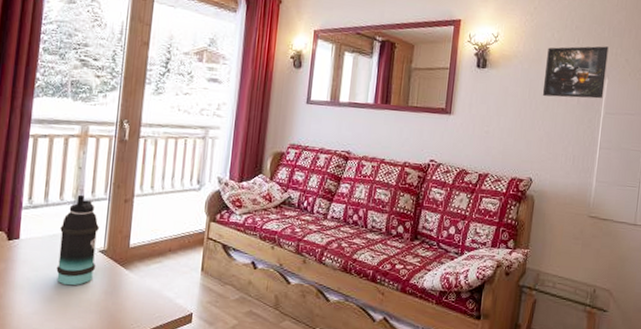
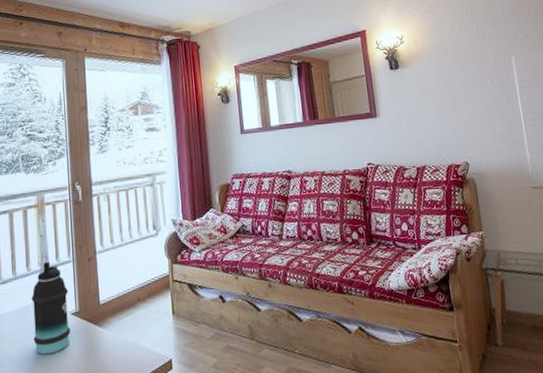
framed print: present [542,46,609,99] -> none [451,27,514,84]

